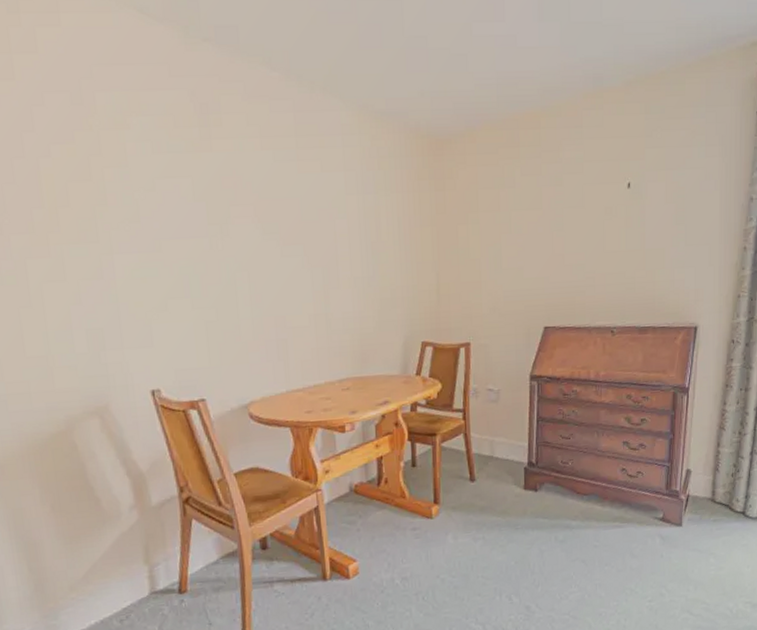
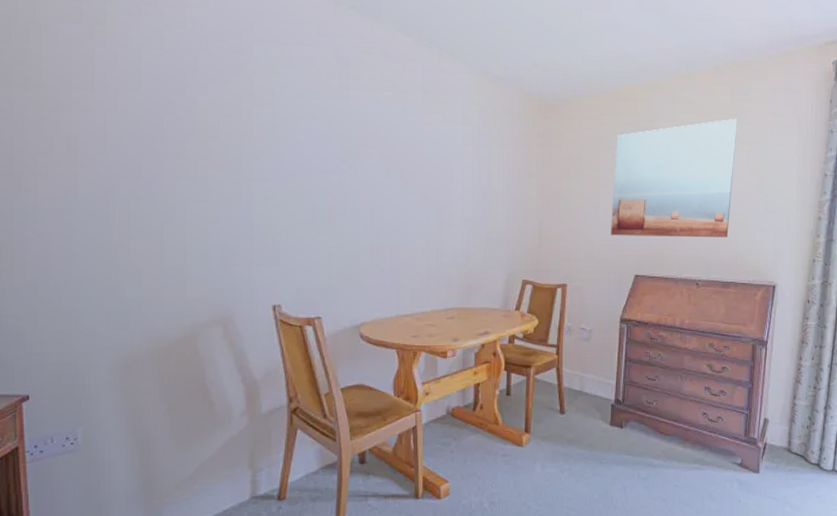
wall art: none [515,140,654,285] -> present [611,118,738,237]

